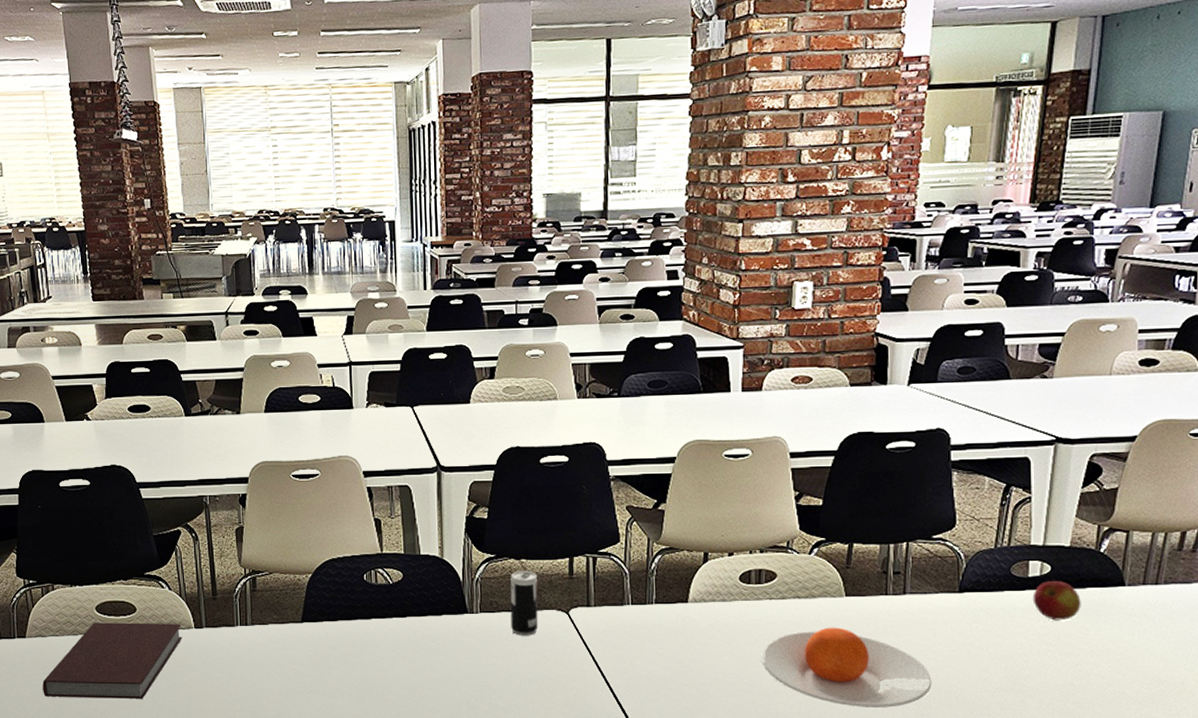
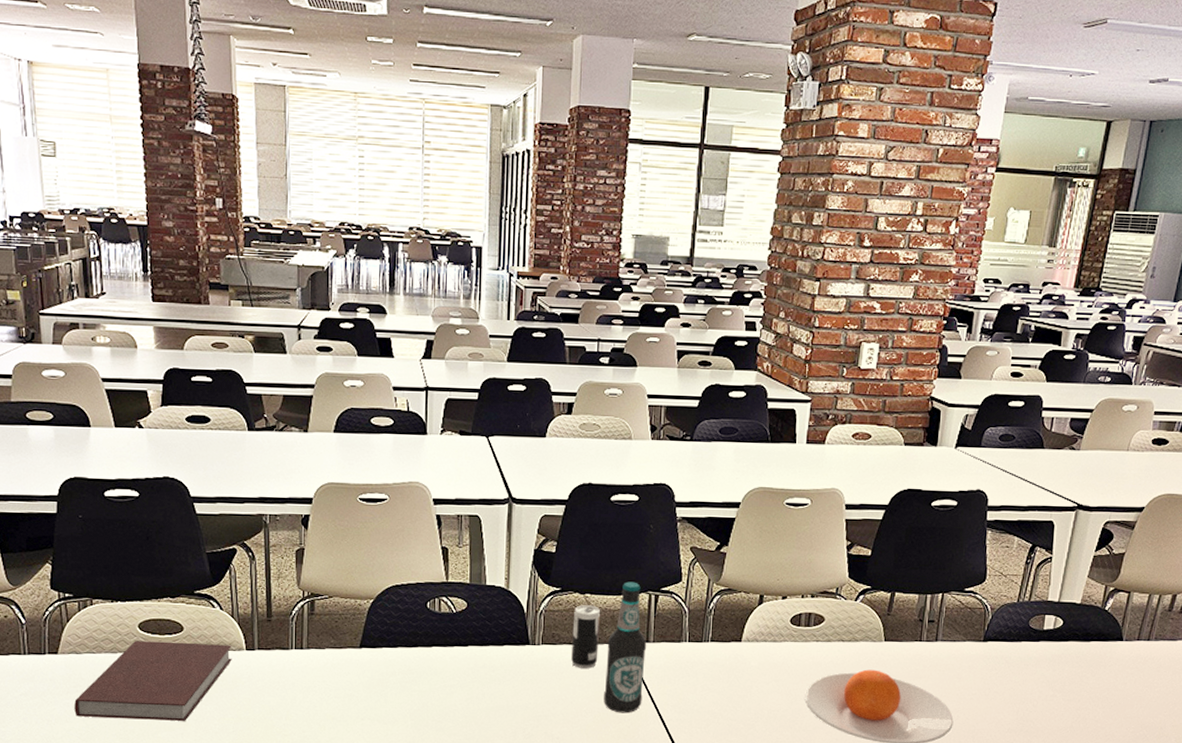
bottle: none [546,545,588,681] -> present [604,581,647,714]
apple: present [1032,580,1081,621] -> none [1045,633,1086,670]

